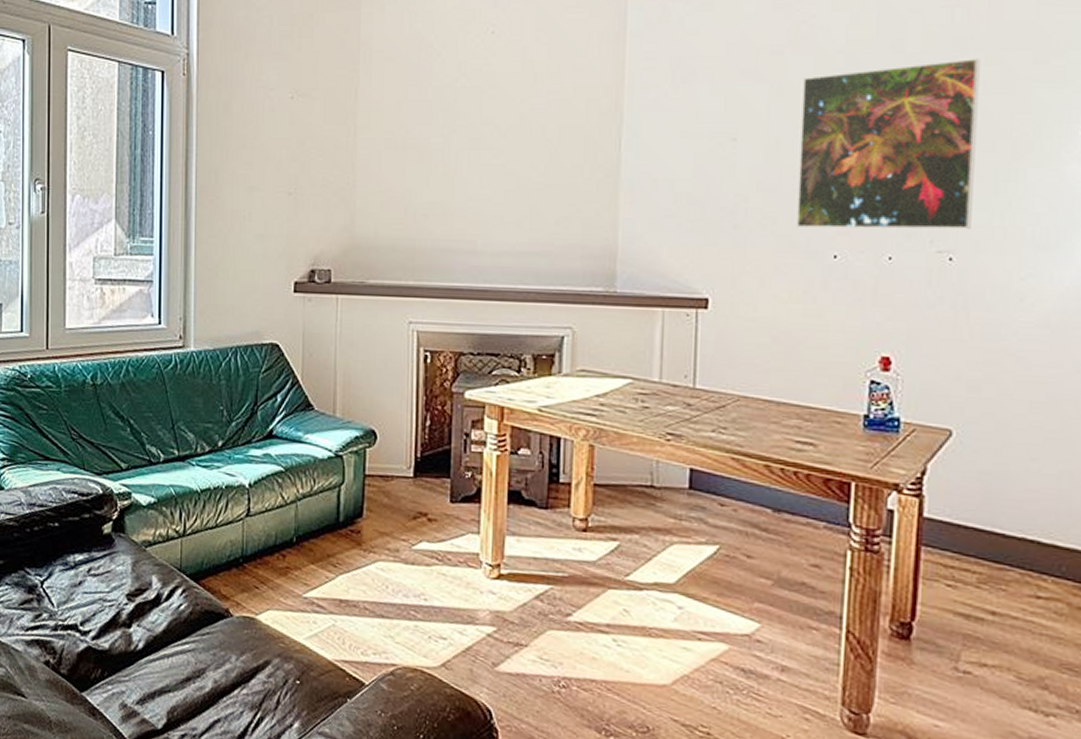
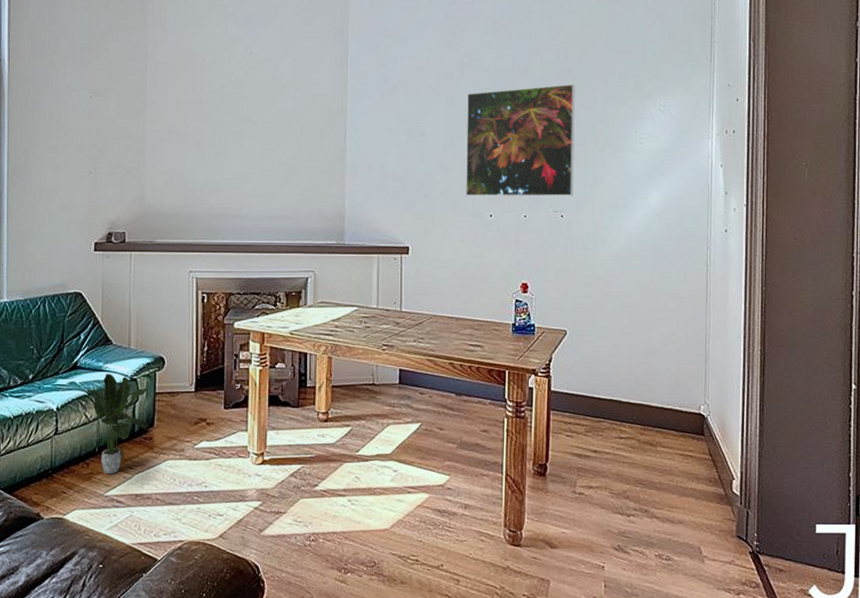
potted plant: none [280,446,358,572] -> present [84,374,150,475]

